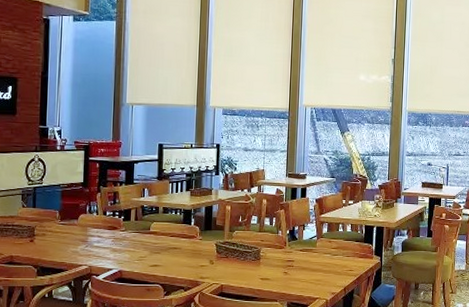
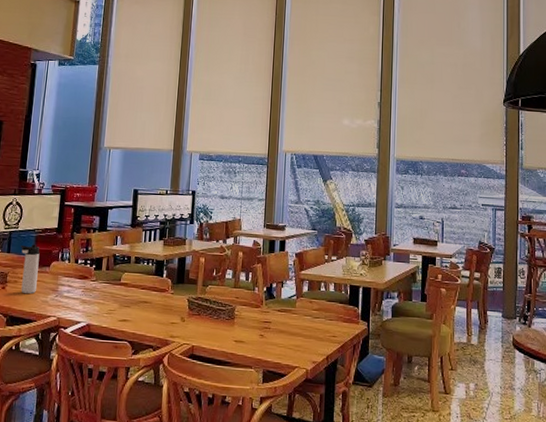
thermos bottle: none [47,198,67,246] -> present [21,244,40,294]

